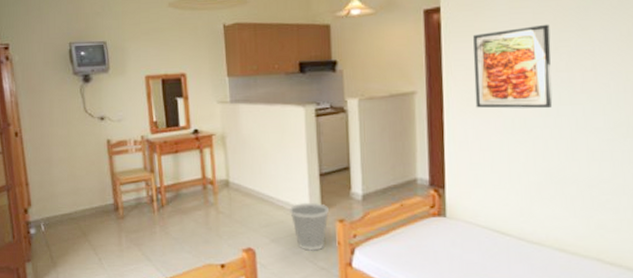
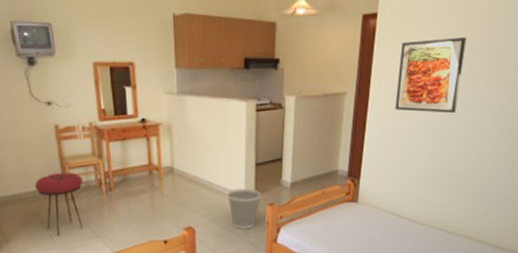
stool: none [85,189,134,260] -> present [34,172,83,236]

